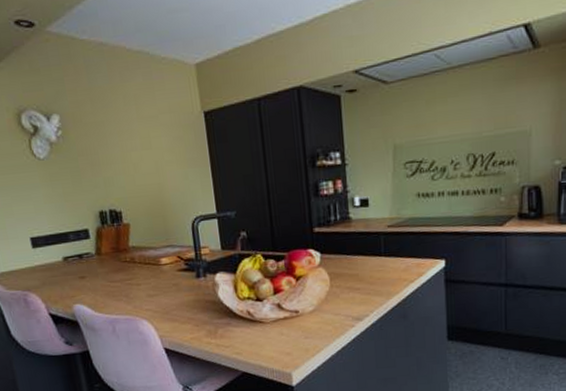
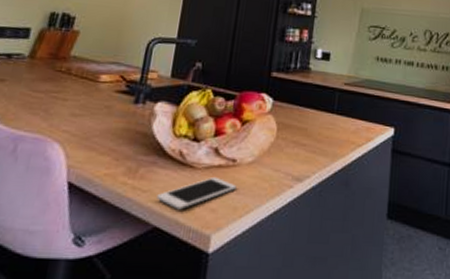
cell phone: none [238,328,304,357] -> present [156,177,237,210]

